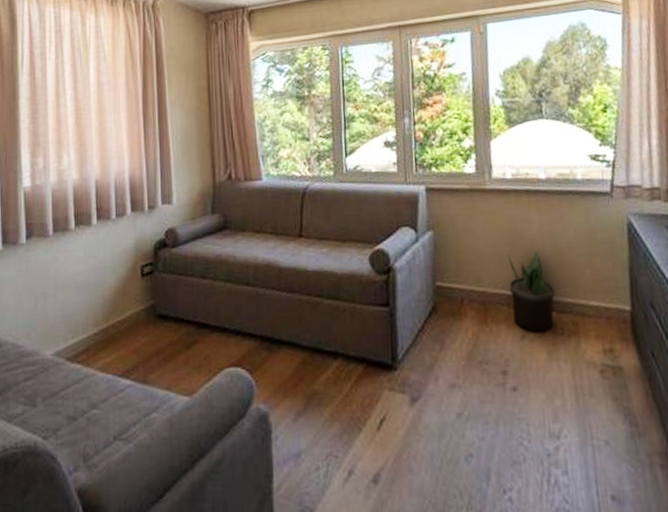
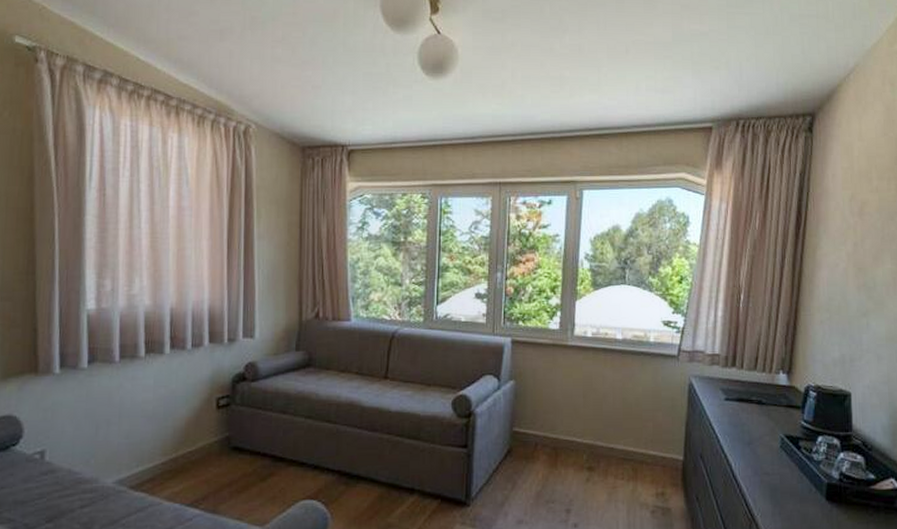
planter: present [508,251,555,332] -> none [580,404,620,476]

